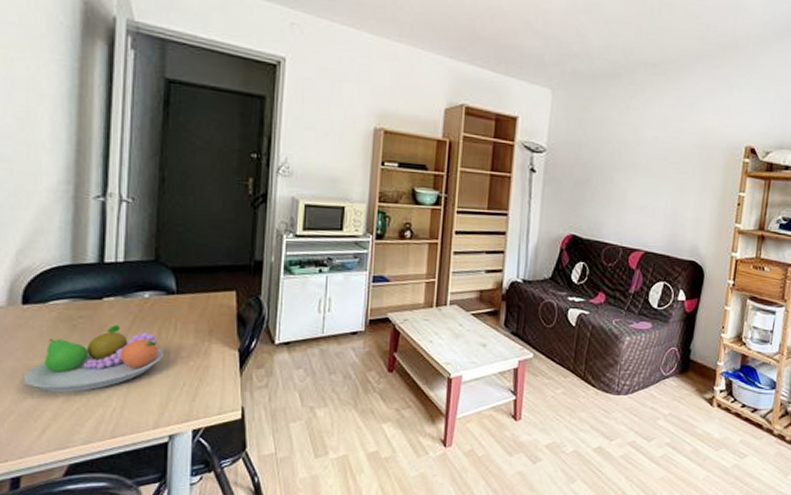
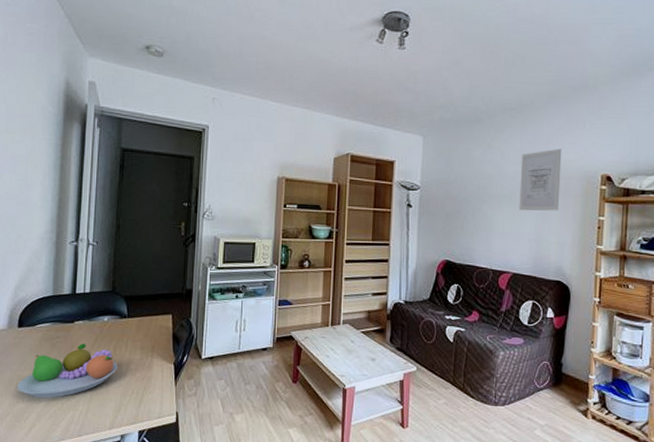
wall art: none [655,114,706,184] -> present [519,148,562,211]

